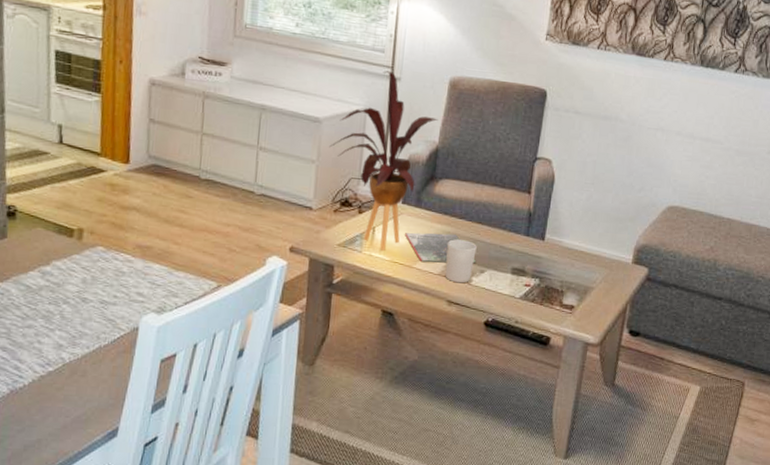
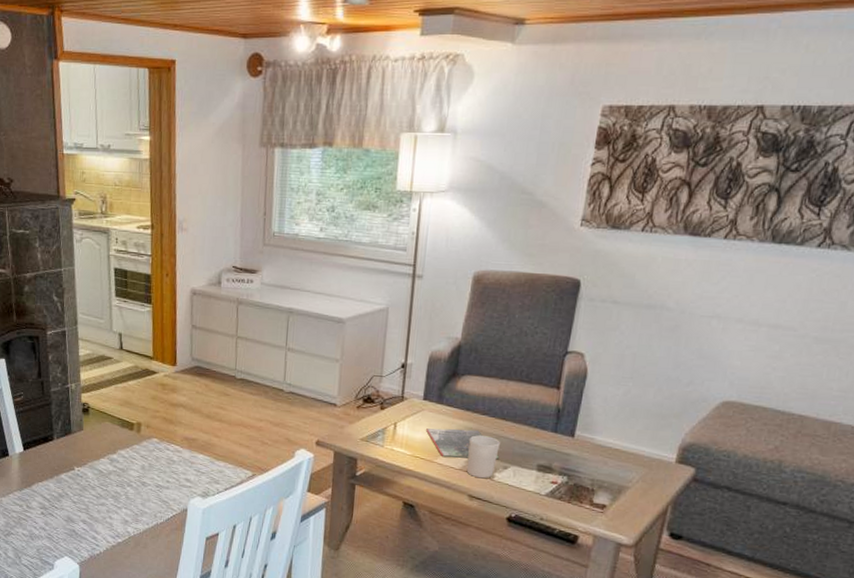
house plant: present [329,71,438,251] -> none [352,269,461,445]

